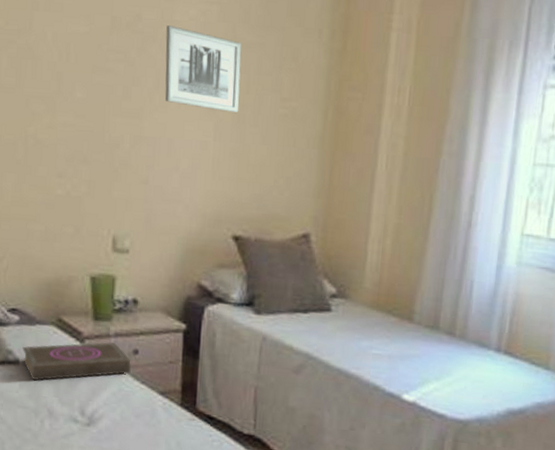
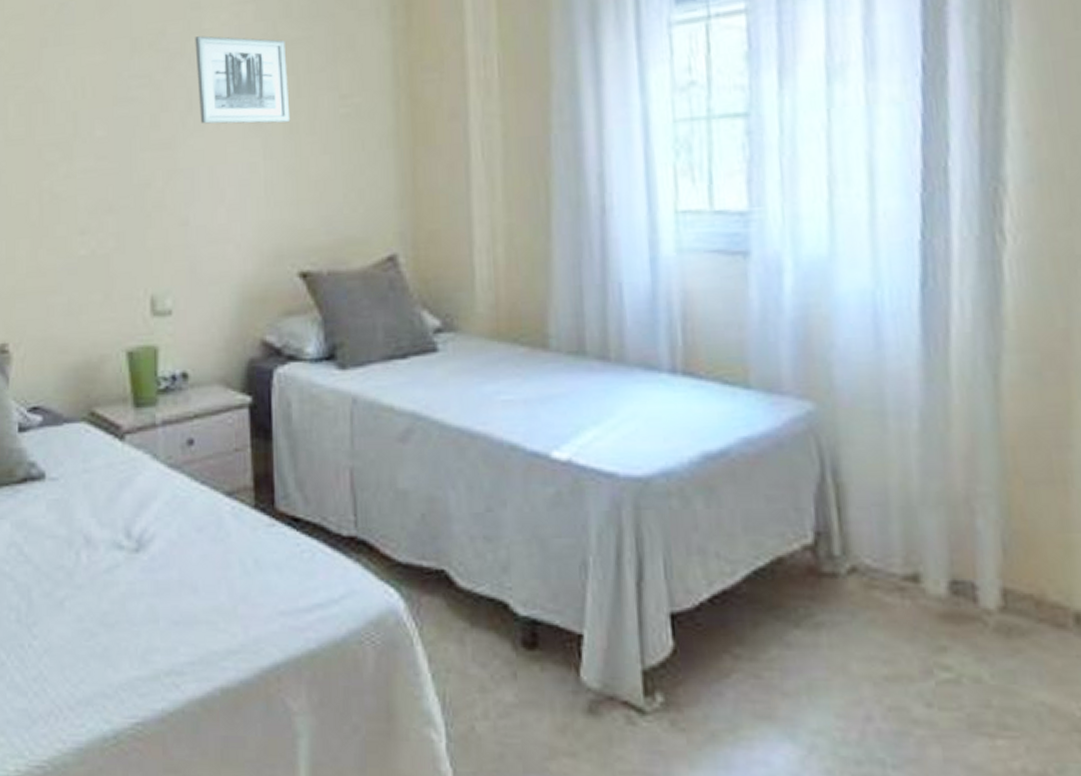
book: present [22,341,131,381] -> none [48,433,186,499]

